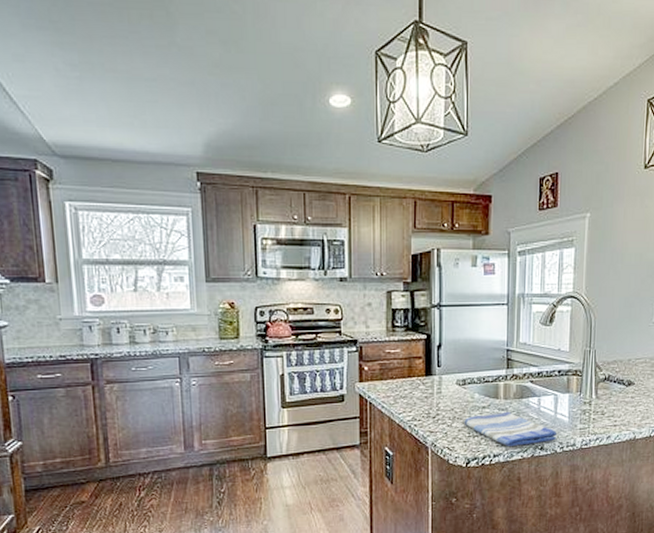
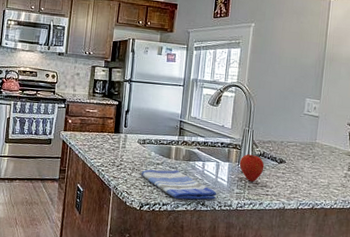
apple: none [581,380,611,413] -> present [239,154,265,182]

